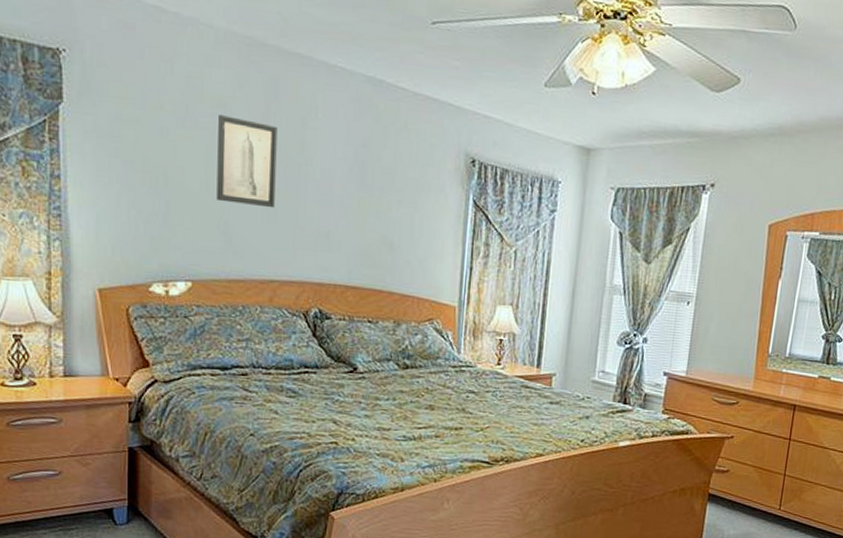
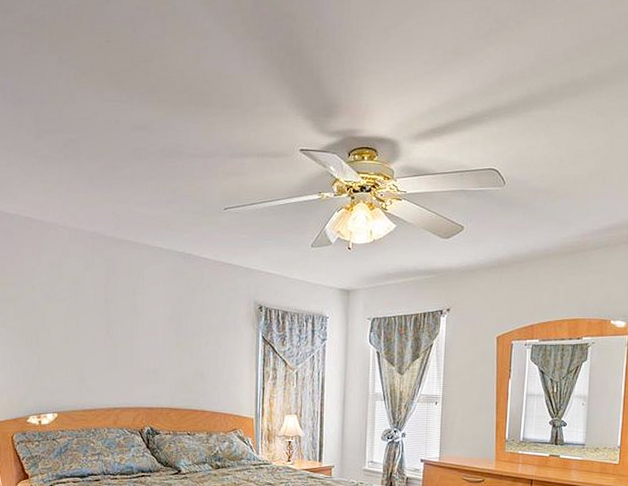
wall art: present [216,115,277,208] -> none [73,290,115,355]

